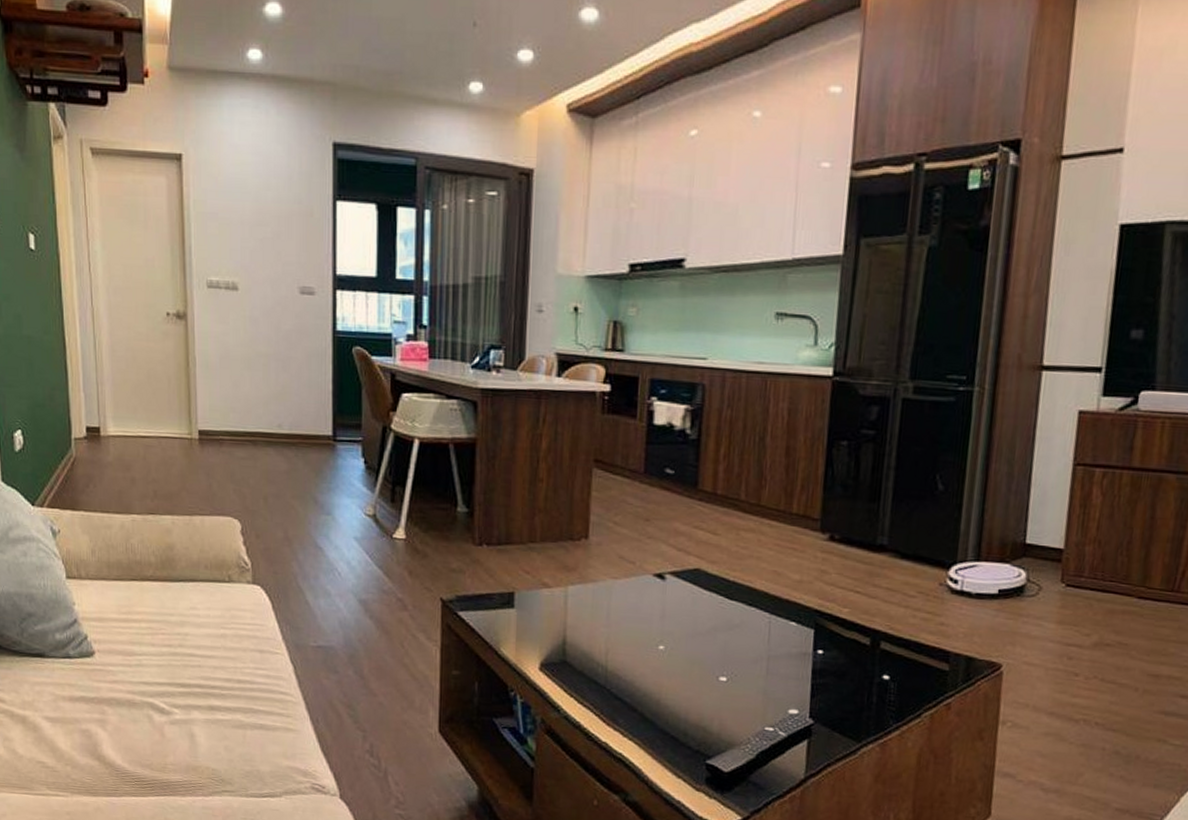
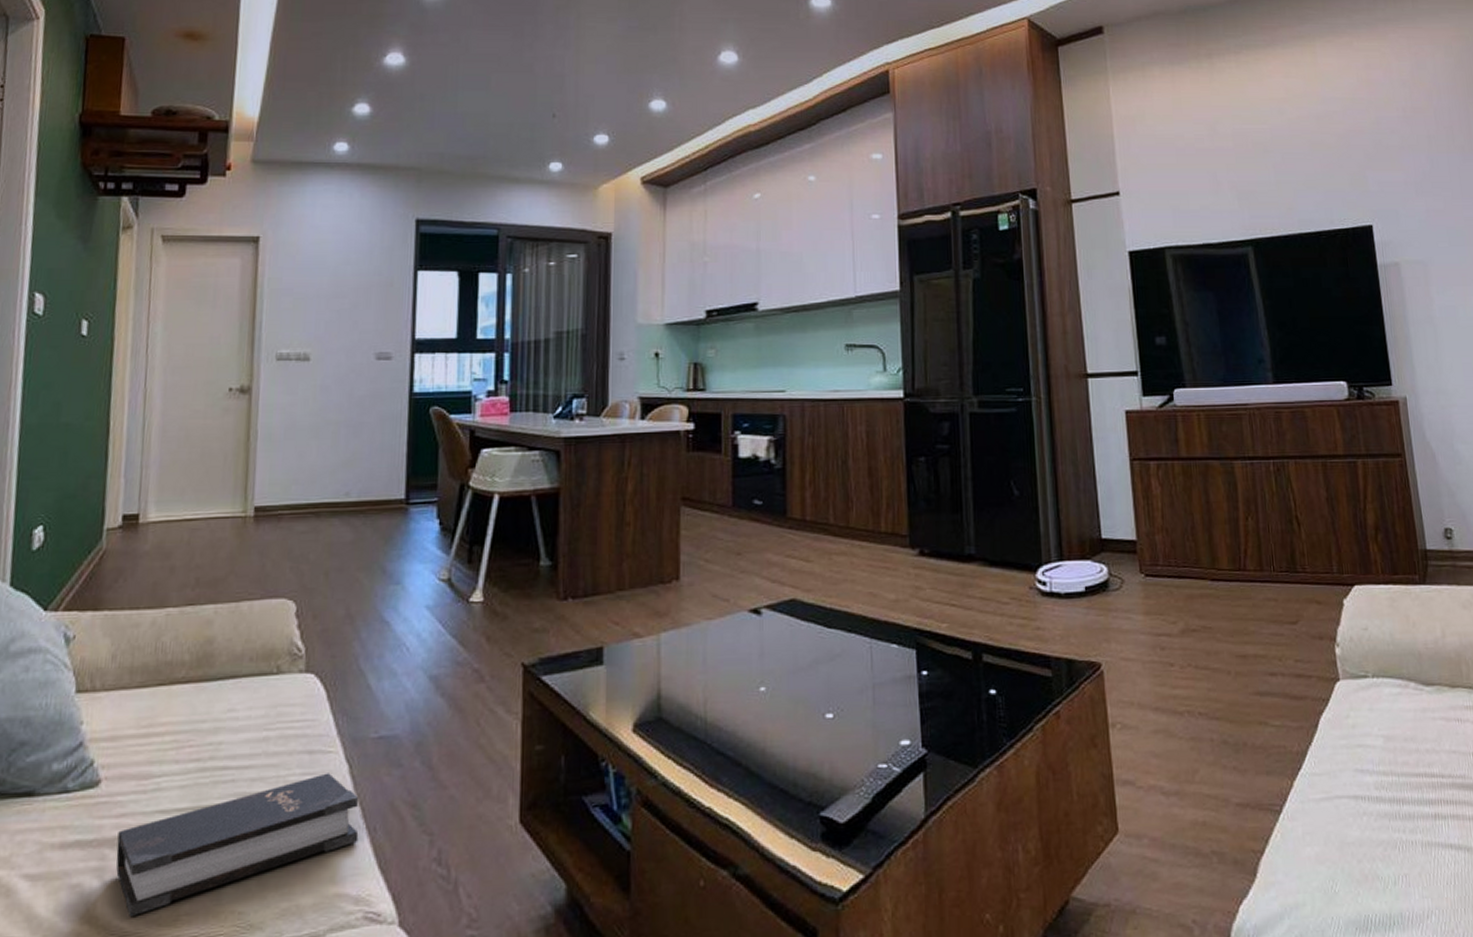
hardback book: none [113,670,304,760] -> present [116,773,359,918]

